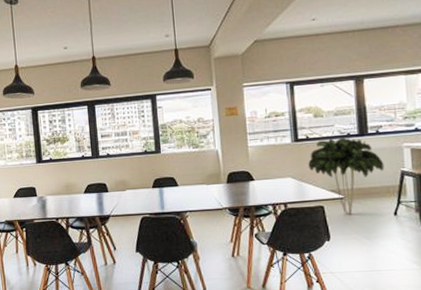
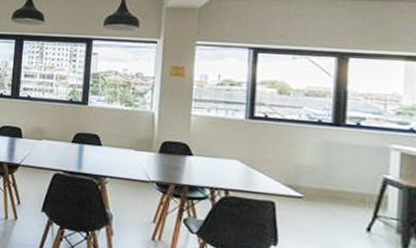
indoor plant: present [308,137,384,215] -> none [262,121,362,220]

